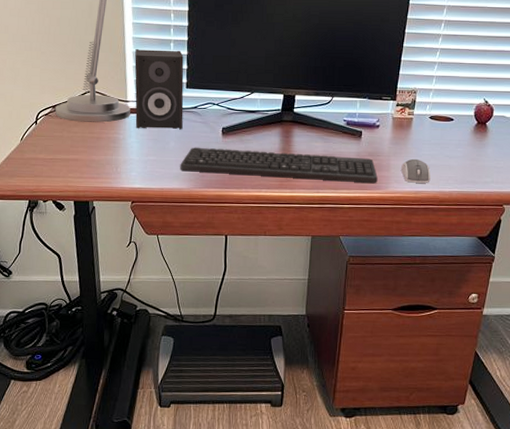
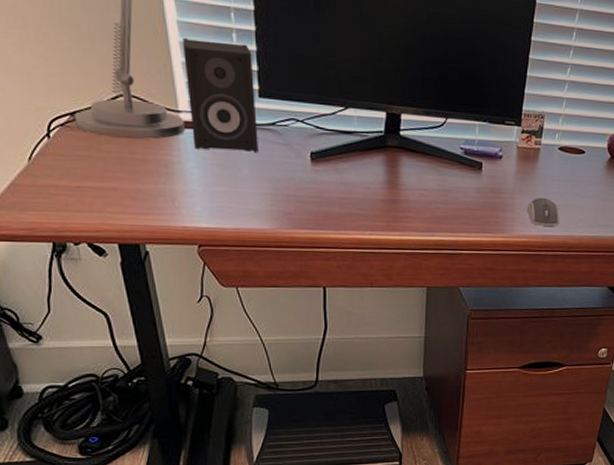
computer keyboard: present [180,147,378,184] -> none [259,176,501,226]

